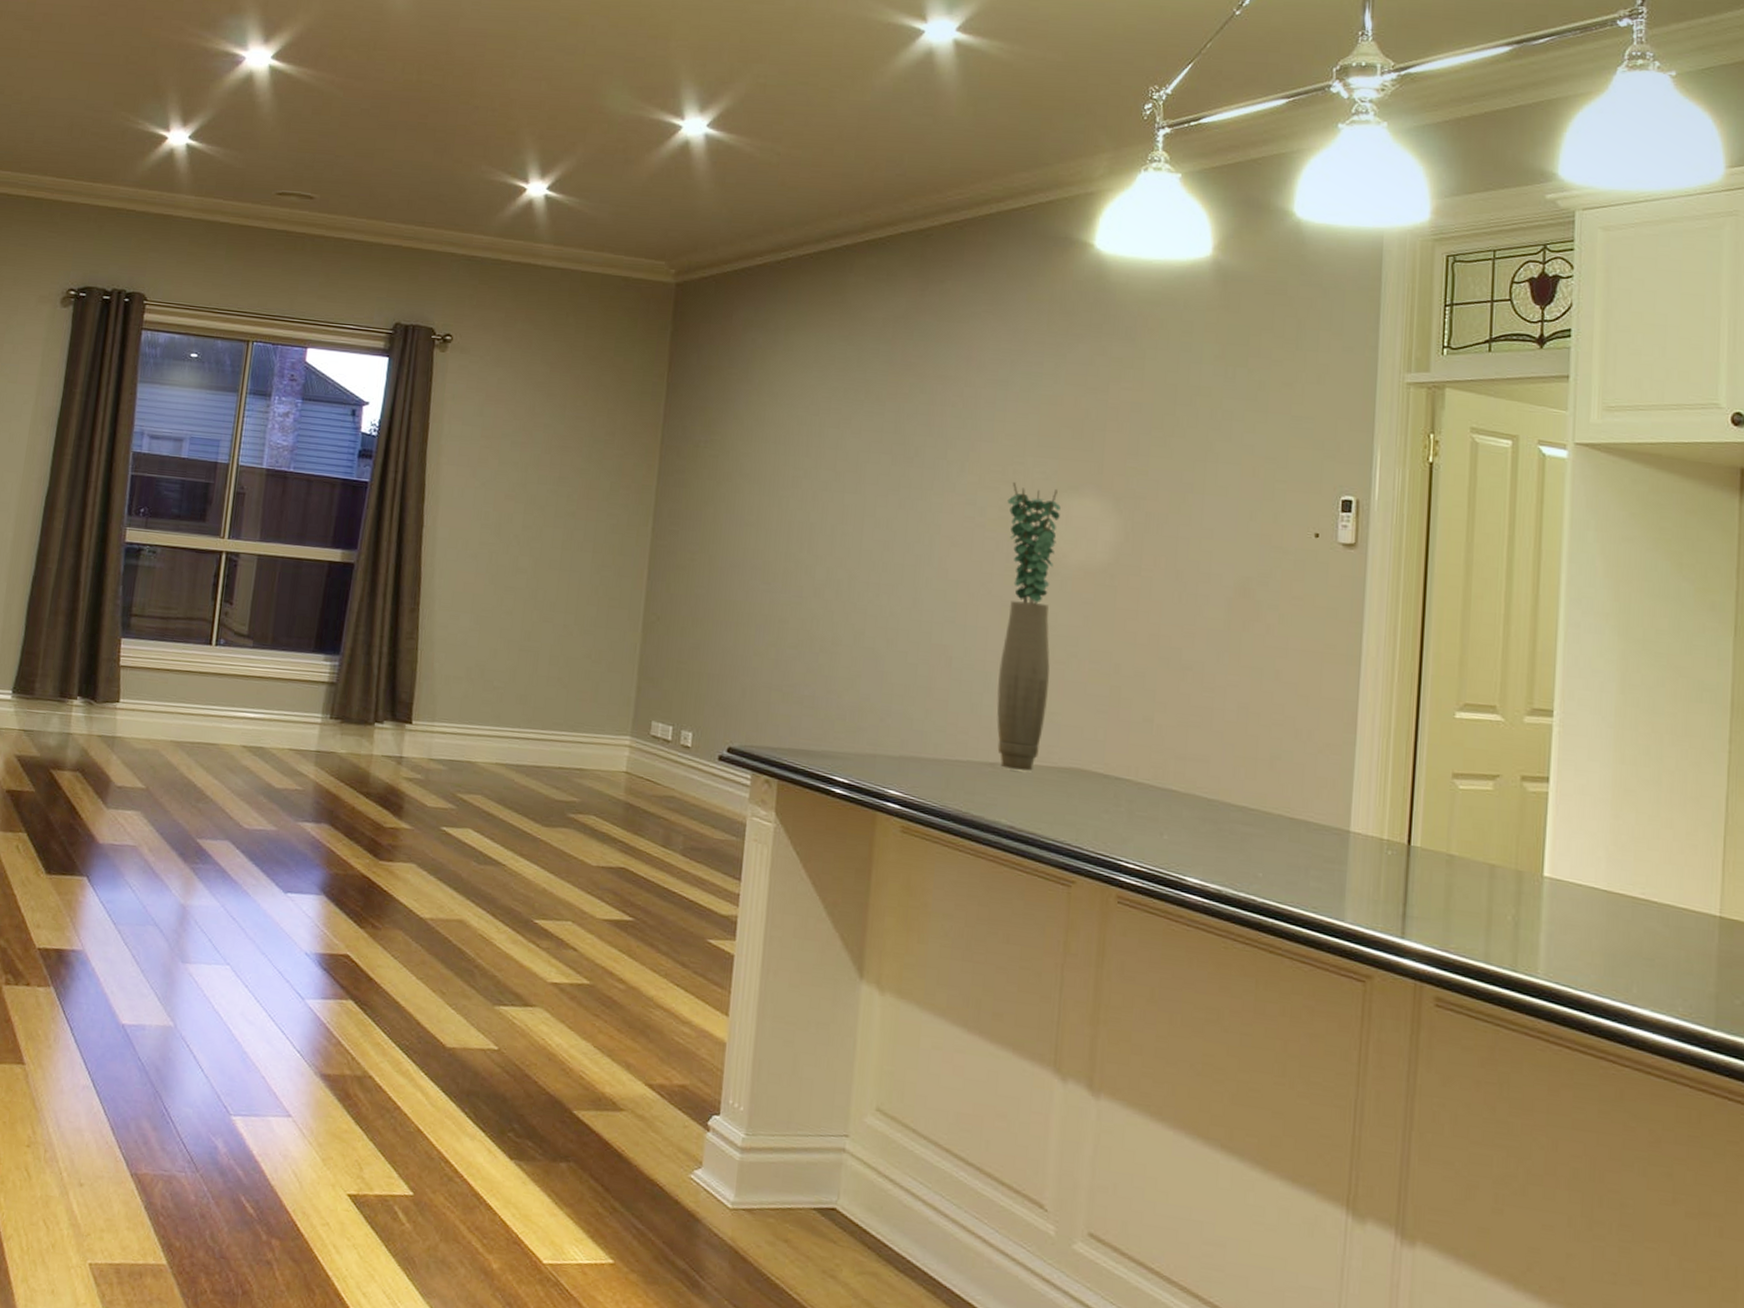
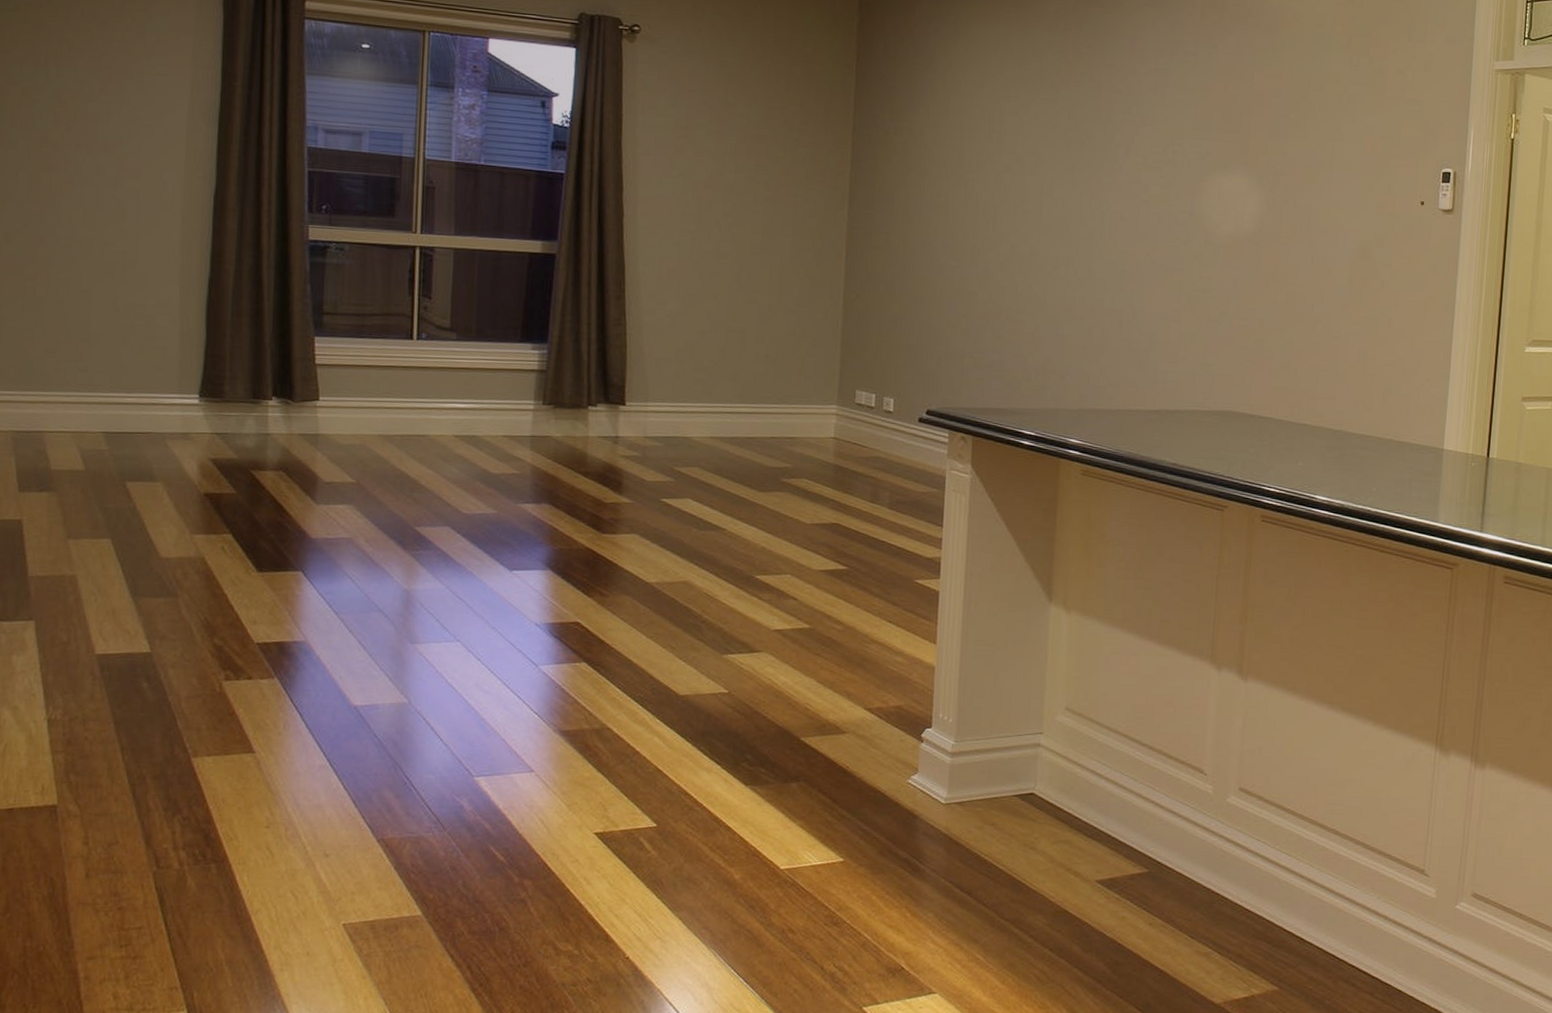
vase: present [996,483,1061,771] -> none [1161,162,1213,415]

